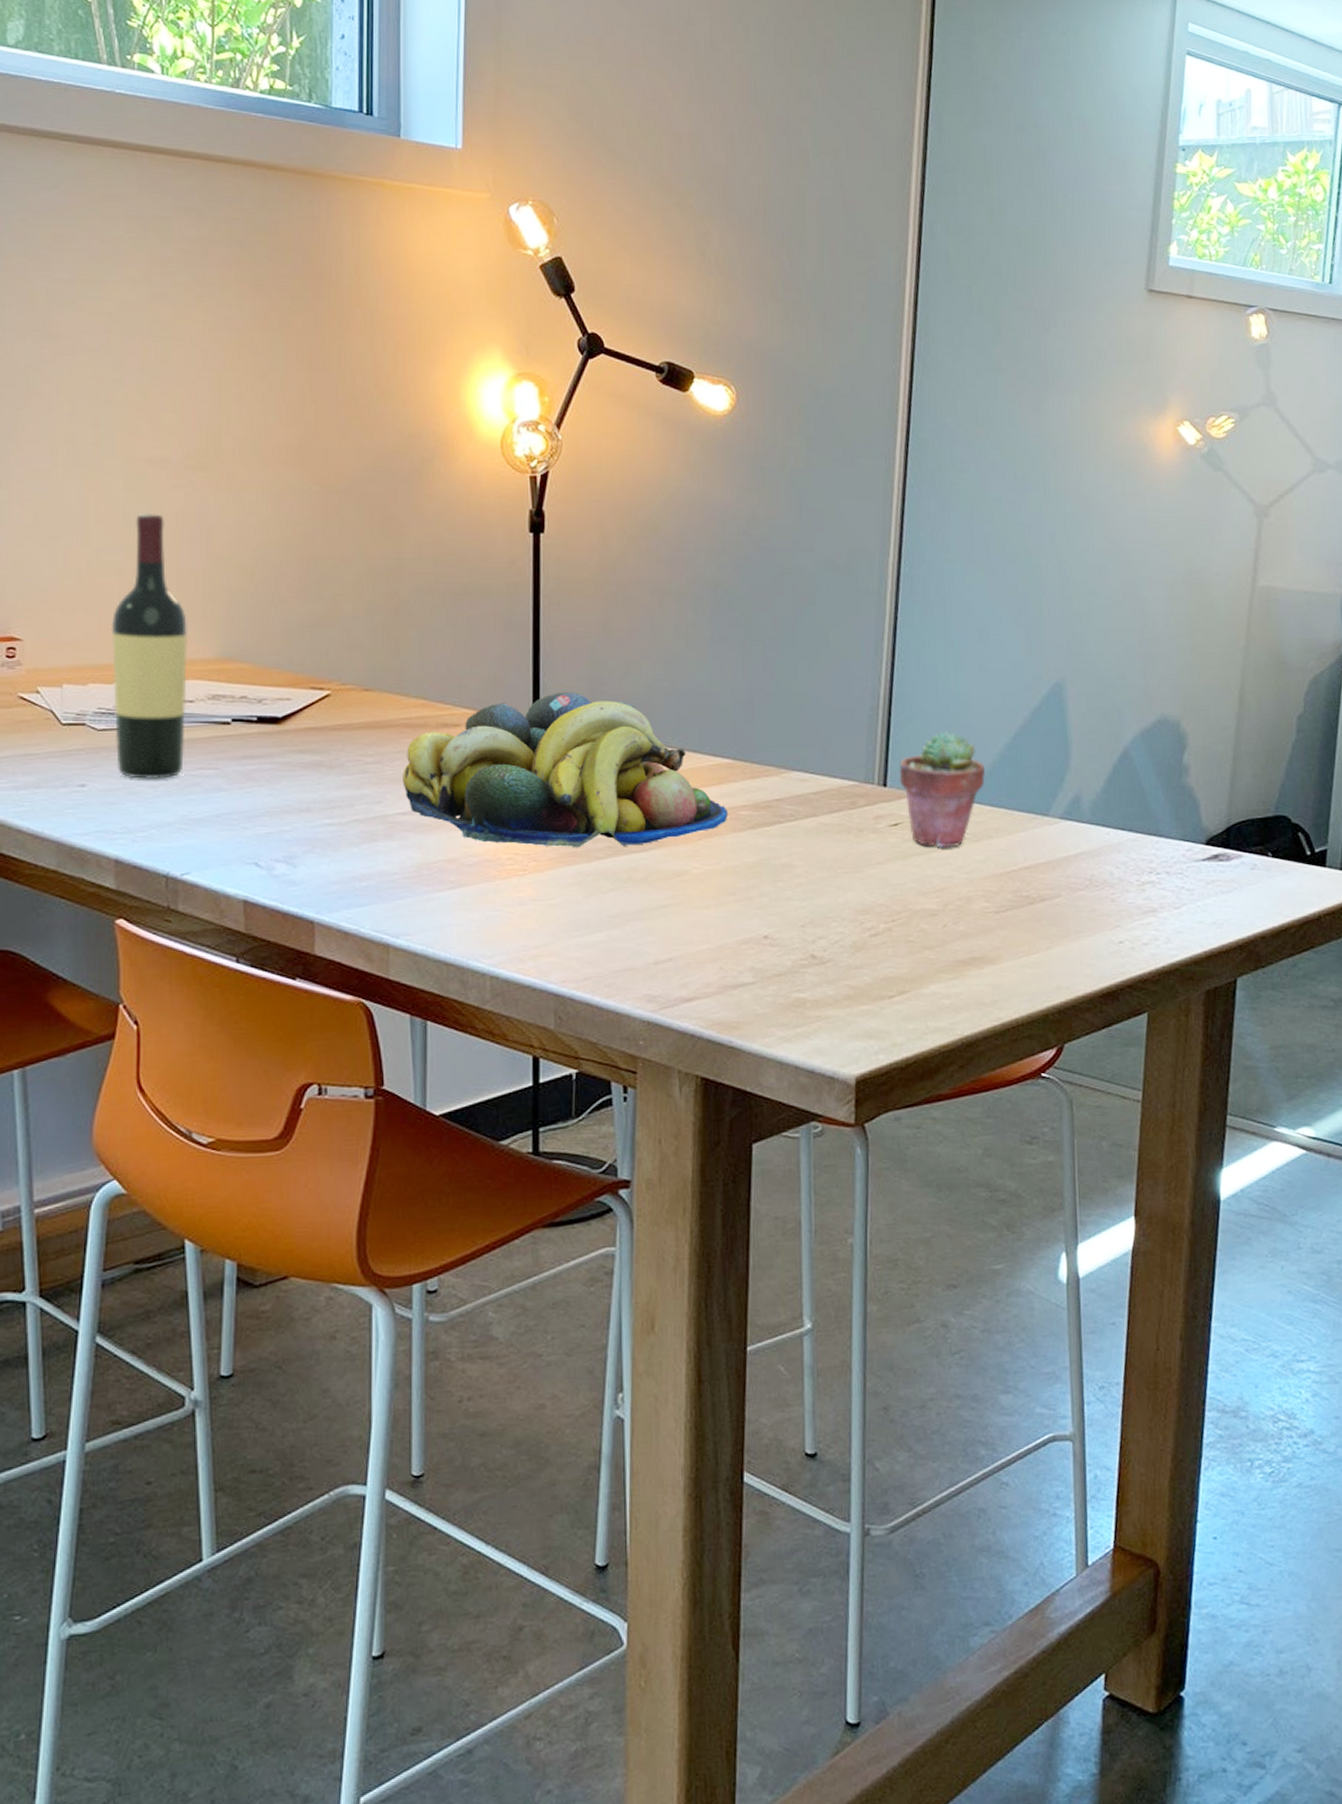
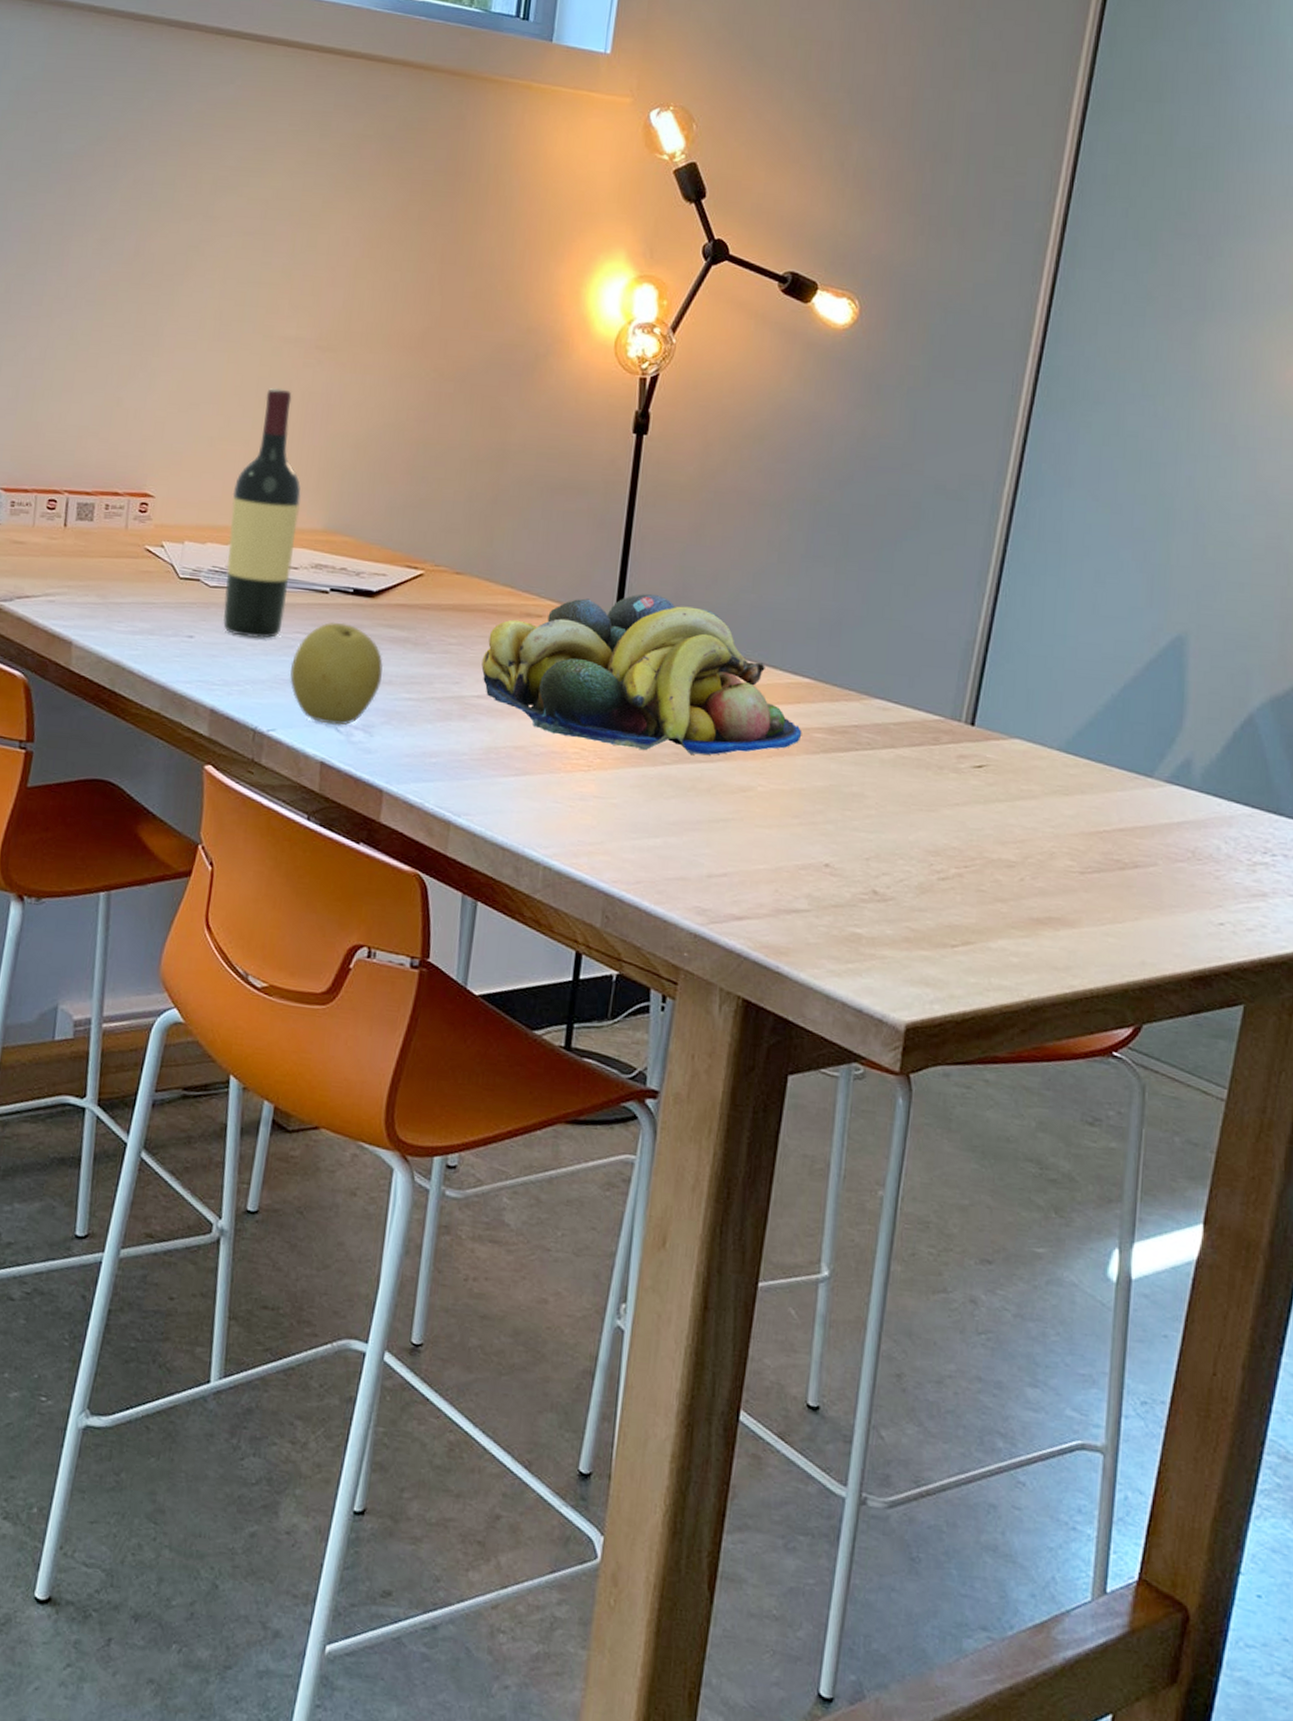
fruit: none [198,753,298,861] -> present [290,622,383,725]
potted succulent: present [899,729,985,848] -> none [989,673,1086,798]

